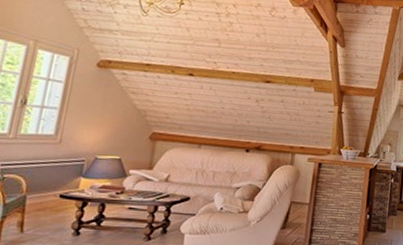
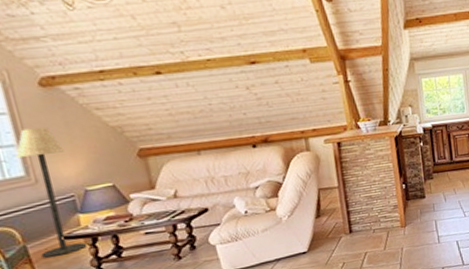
floor lamp: none [34,96,93,212] -> present [15,127,86,258]

